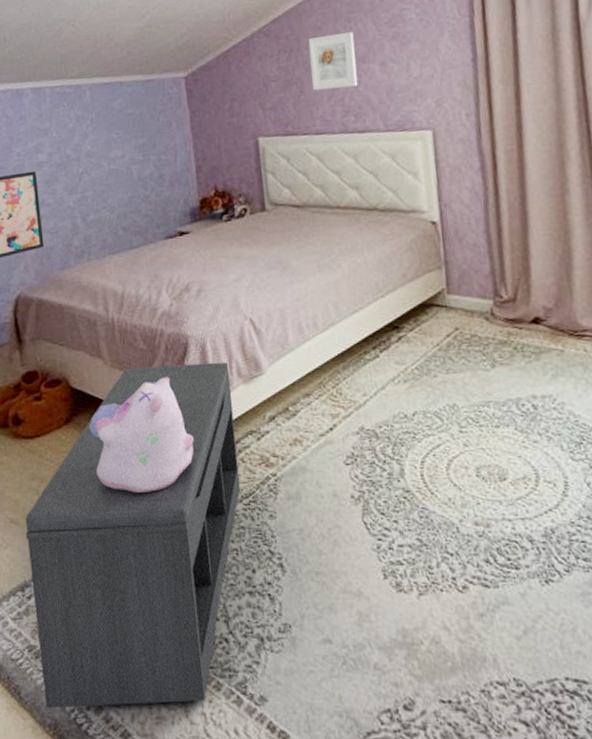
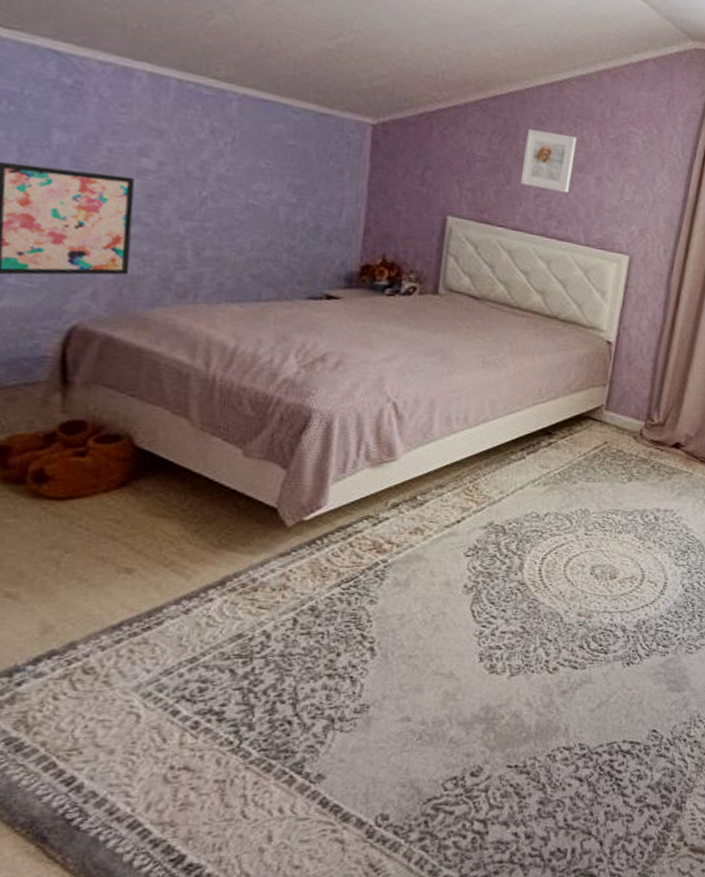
bench: present [25,362,241,709] -> none [20,434,357,806]
plush toy: present [88,376,194,493] -> none [152,449,295,571]

